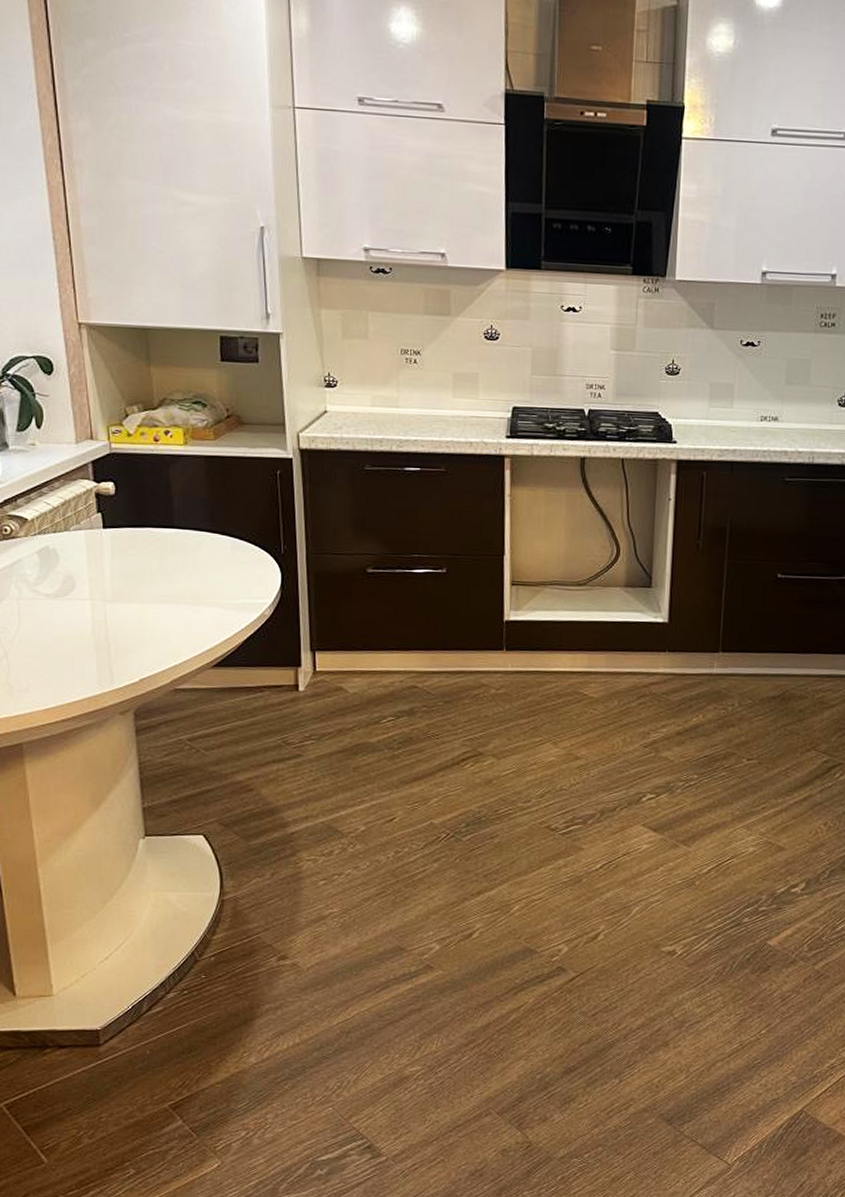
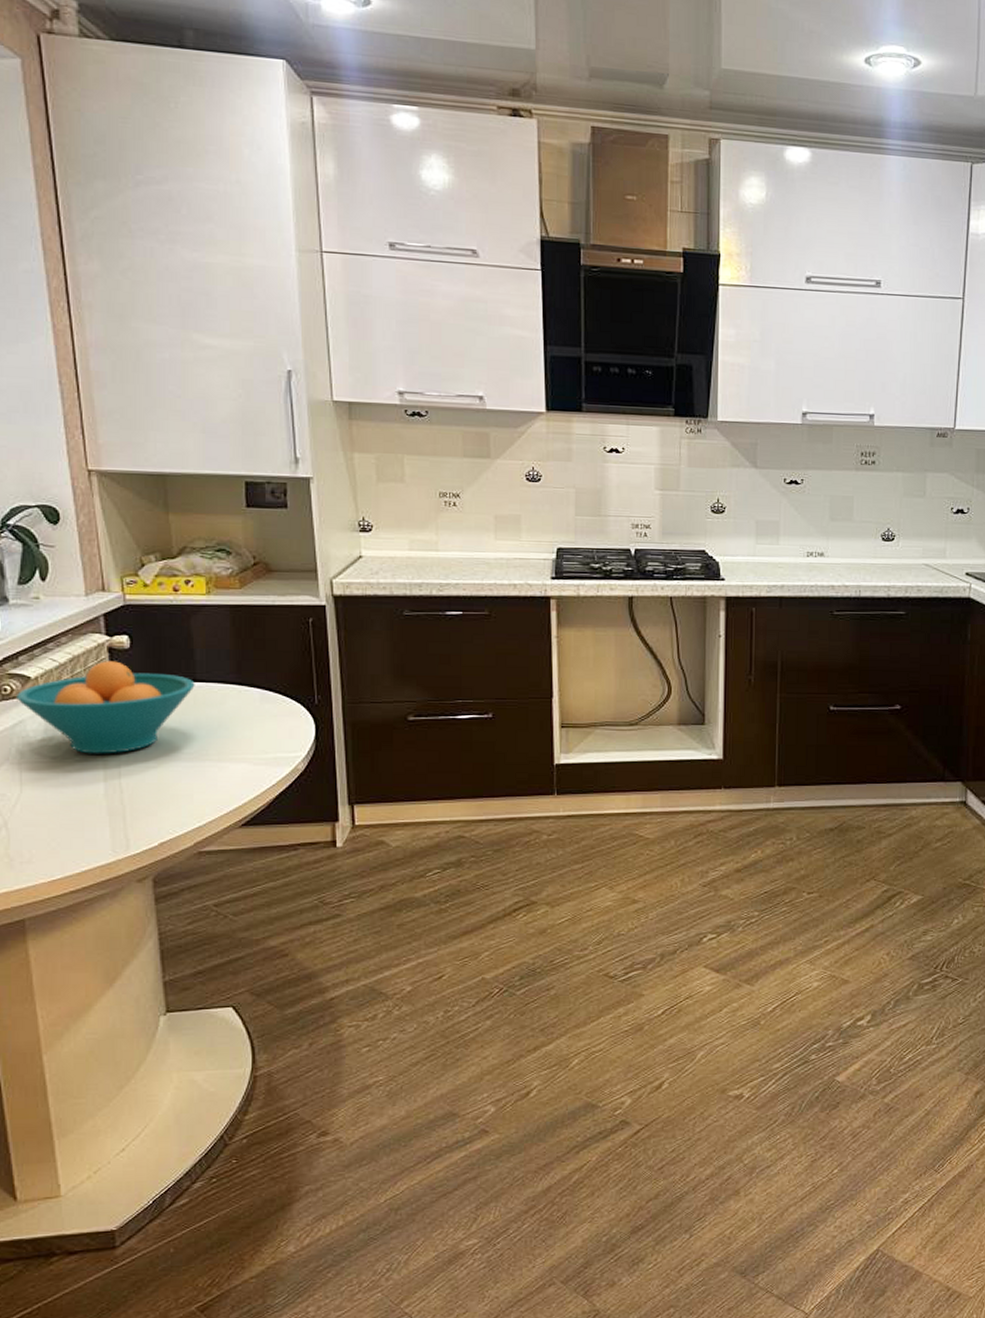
fruit bowl: none [16,506,173,594] -> present [17,661,195,754]

